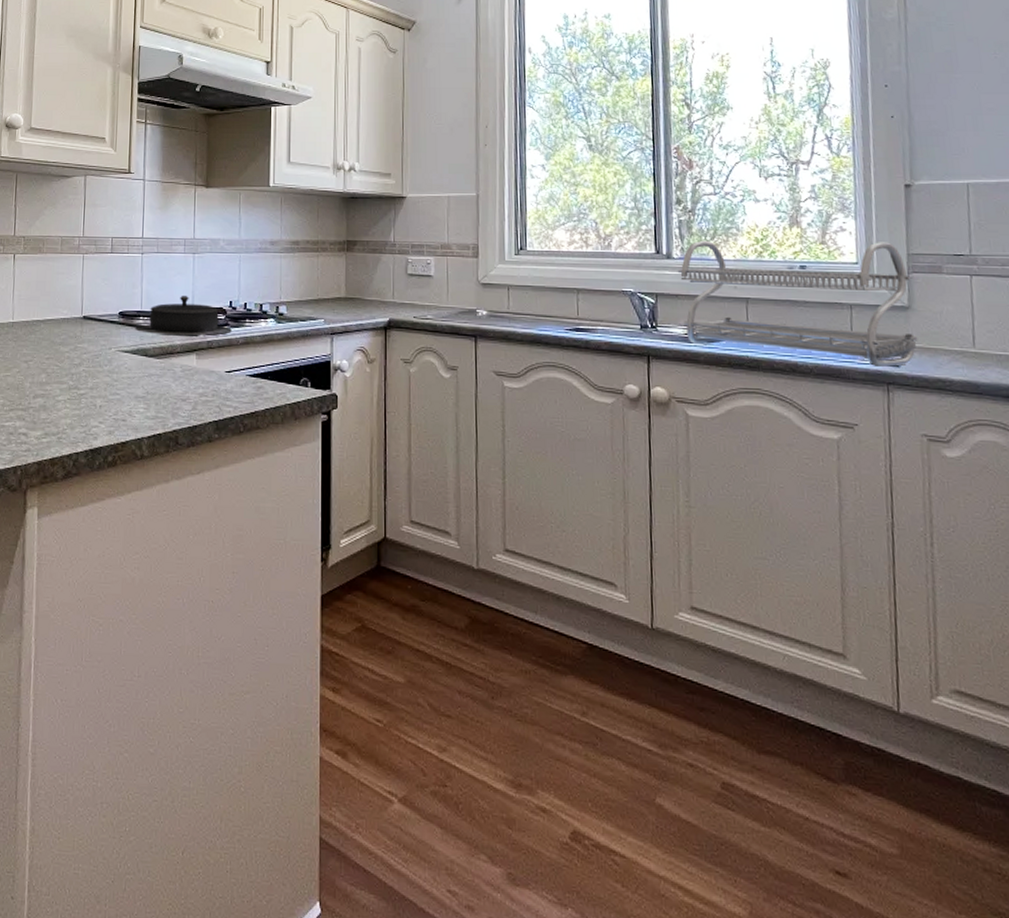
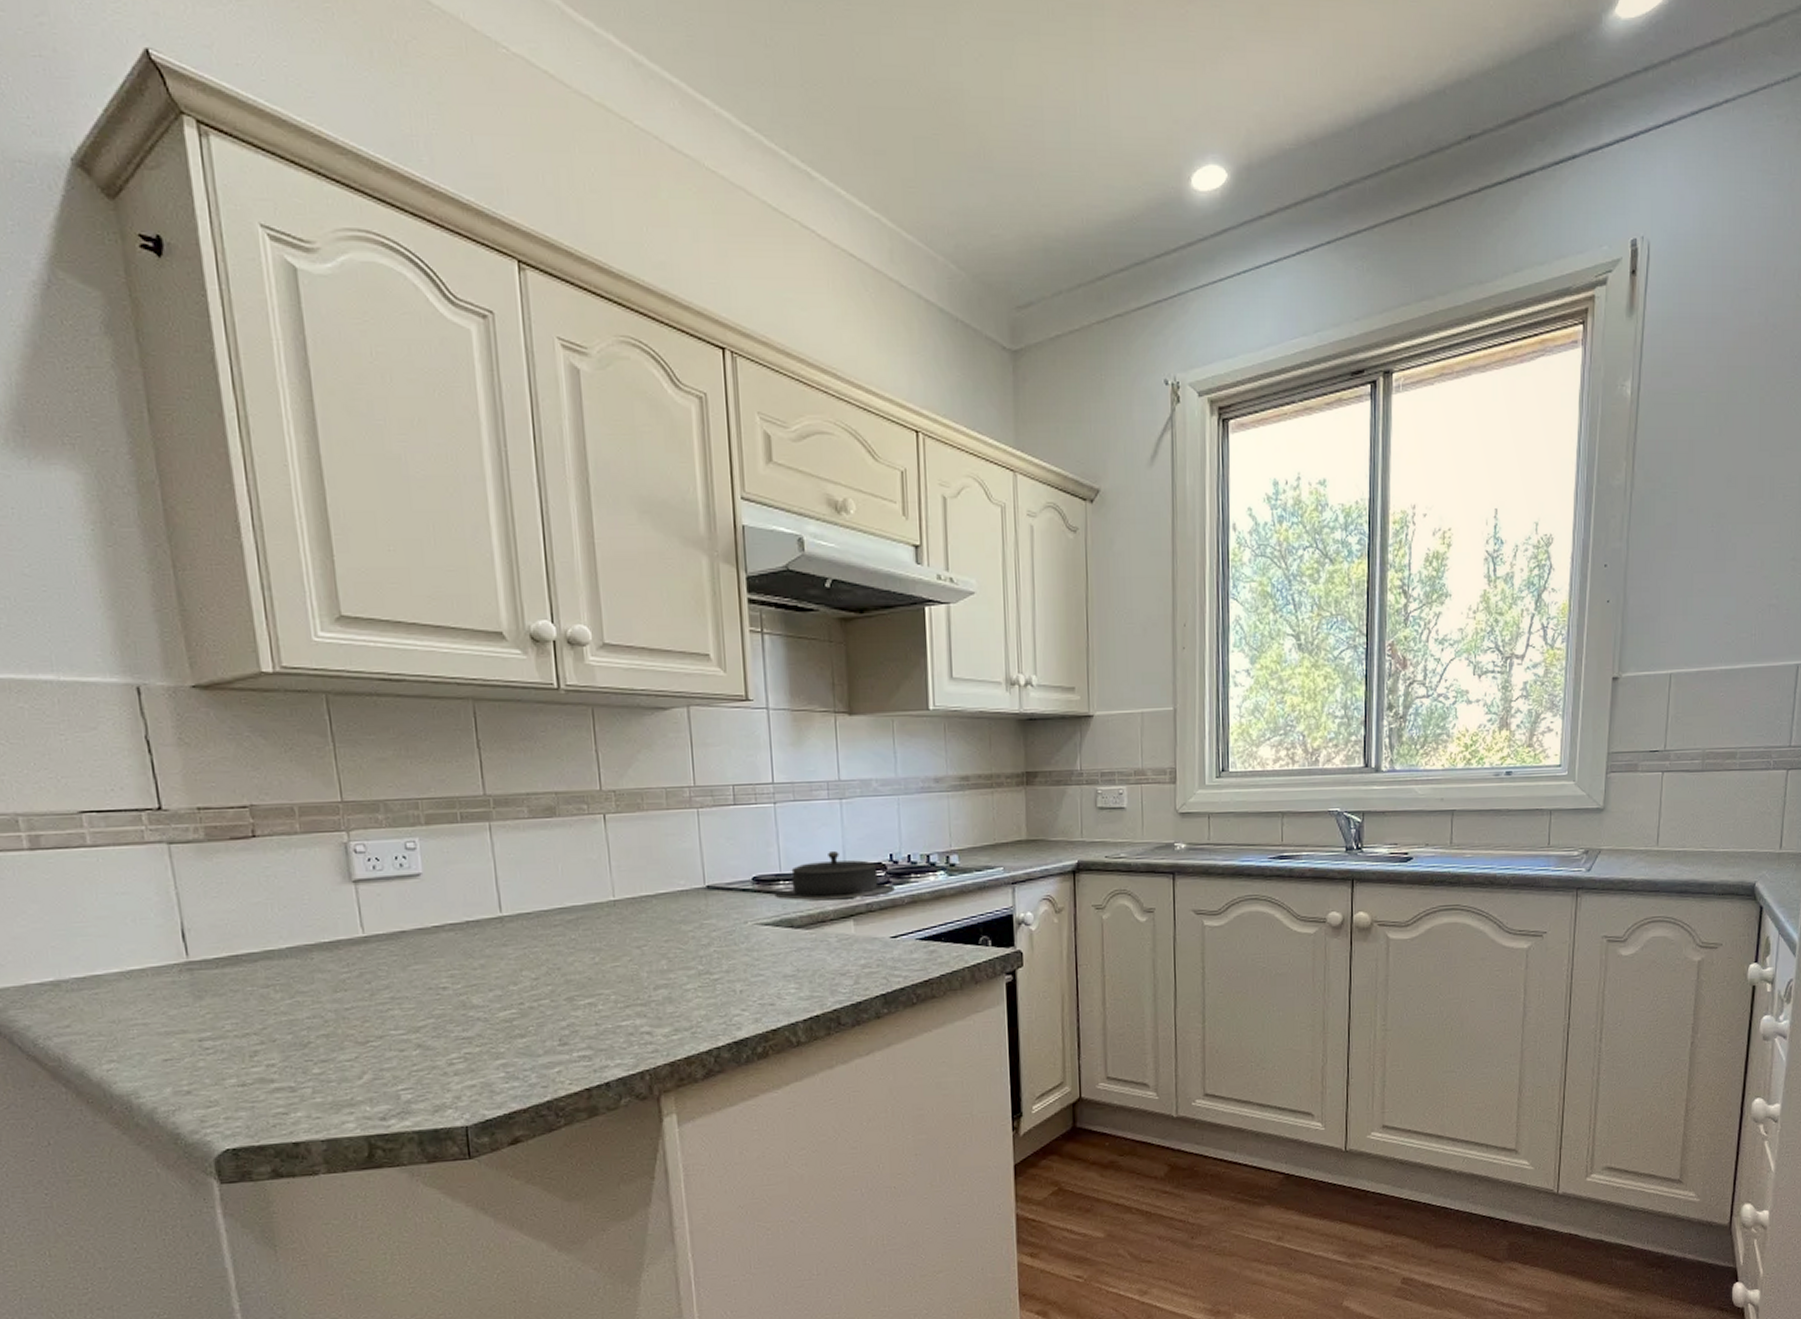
dish rack: present [677,240,918,367] -> none [1385,741,1609,872]

